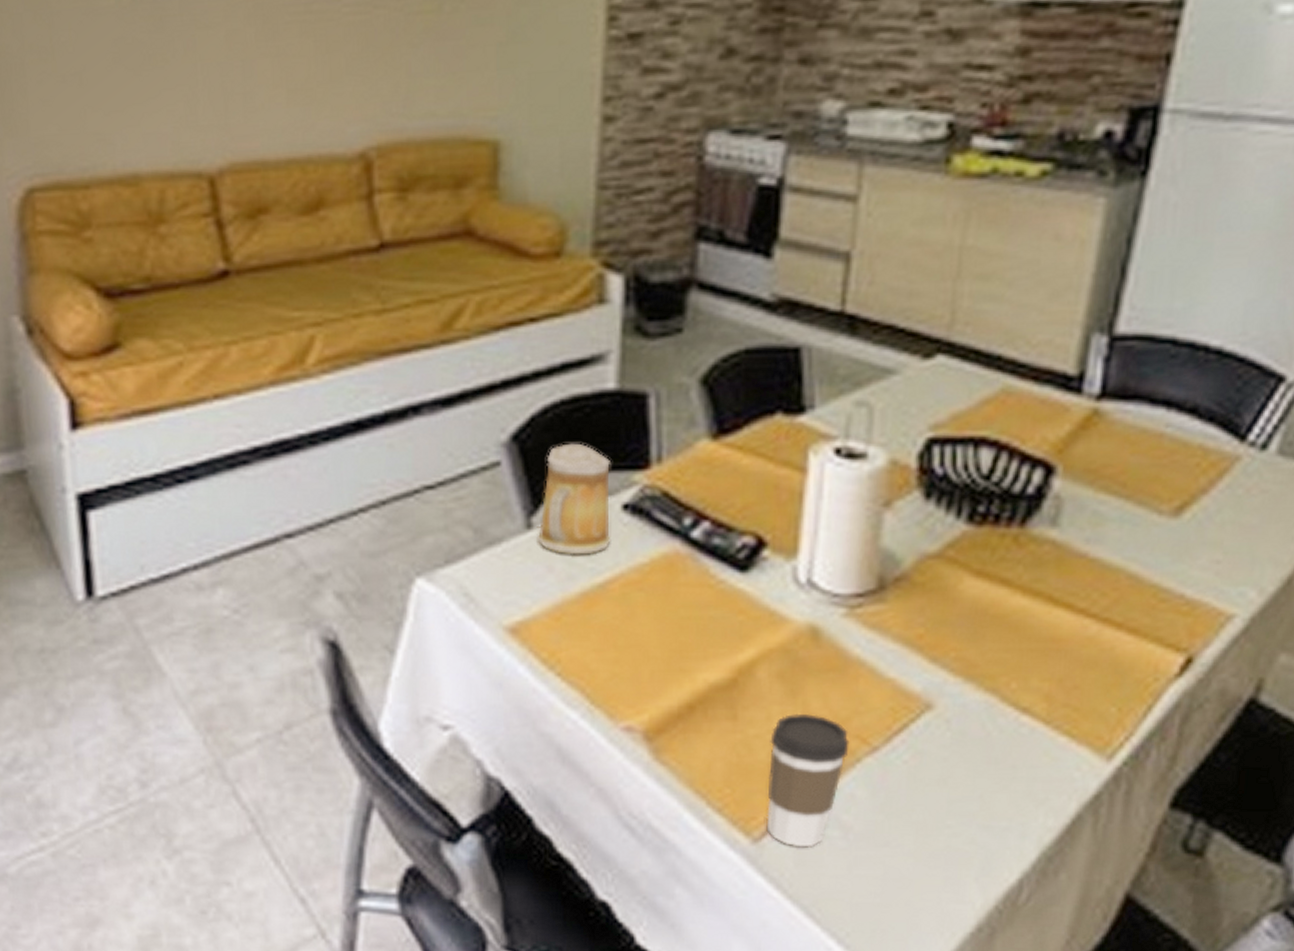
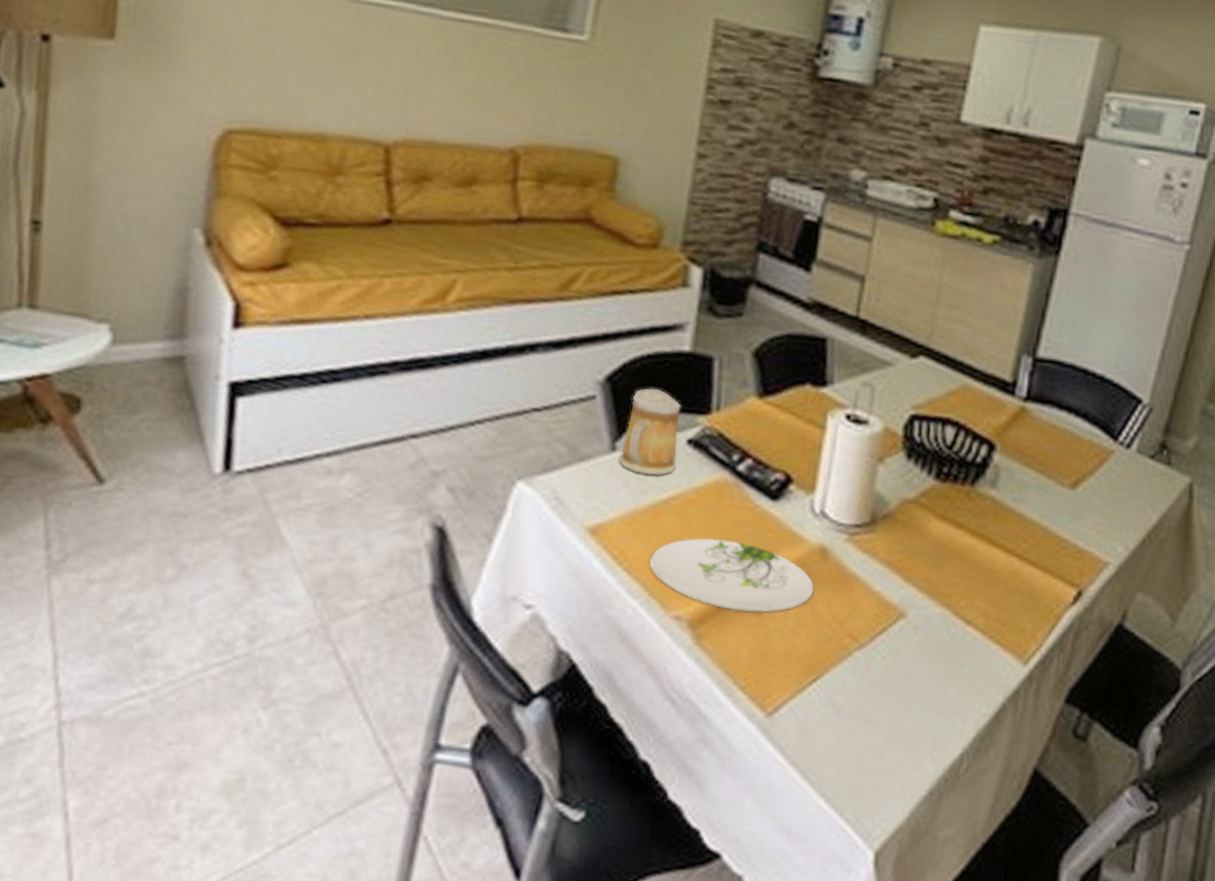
plate: none [588,627,805,717] -> present [649,538,814,613]
coffee cup: present [767,714,850,848] -> none [779,614,844,722]

